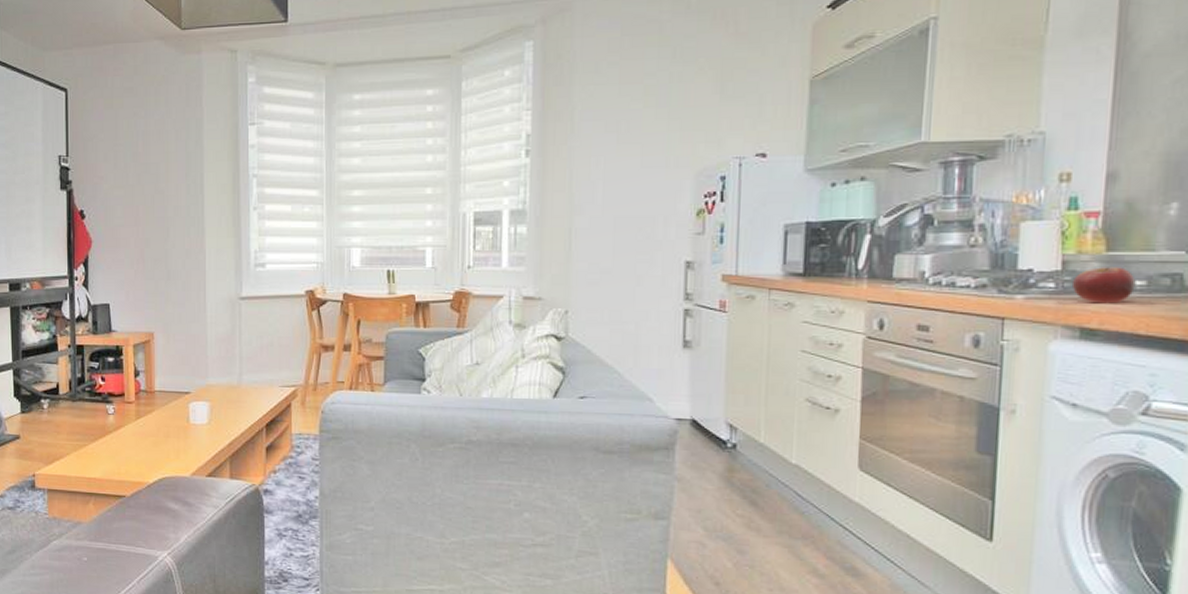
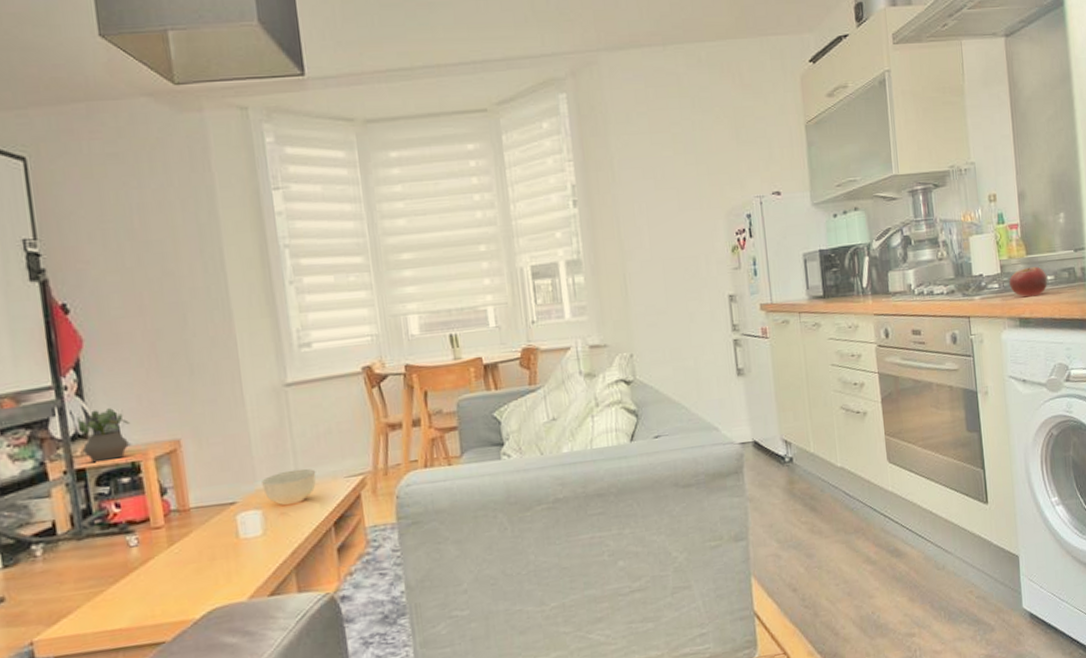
potted plant: none [81,299,118,342] -> present [76,408,130,463]
bowl: none [212,372,256,403] -> present [262,468,316,507]

